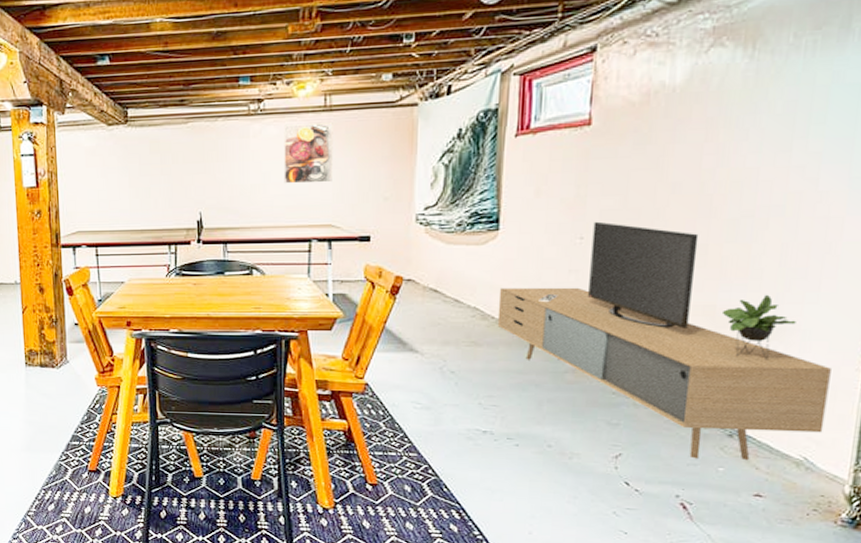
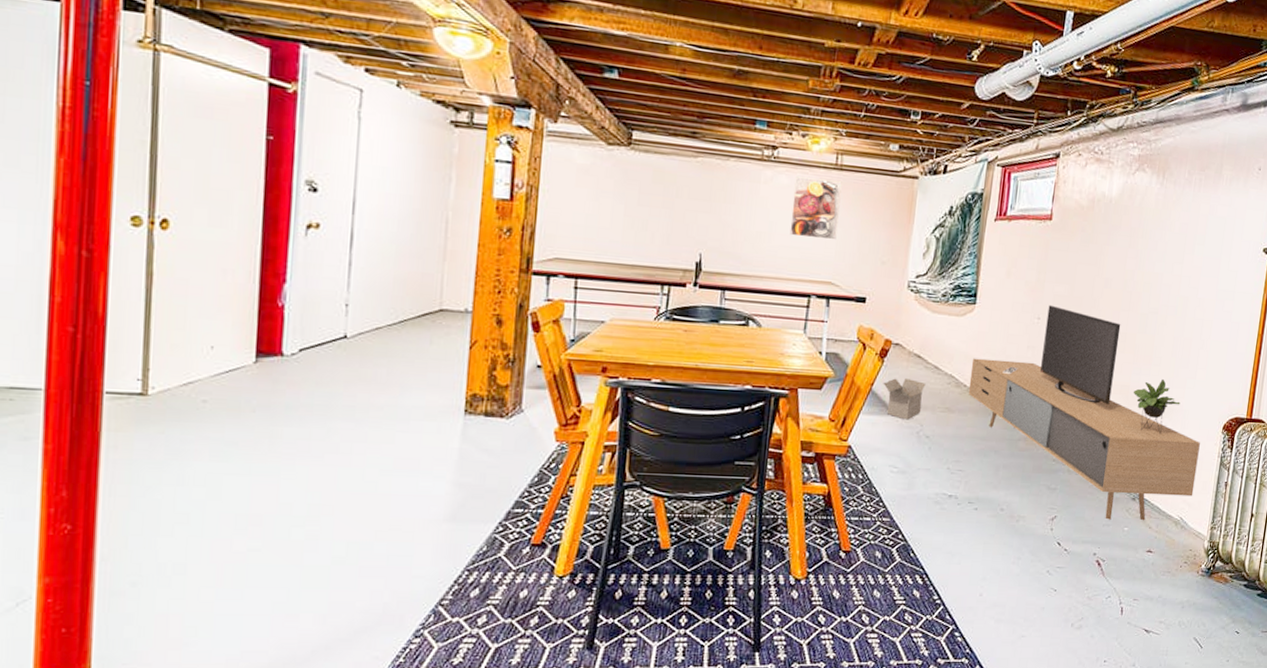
cardboard box: none [397,313,446,356] -> present [883,377,926,420]

